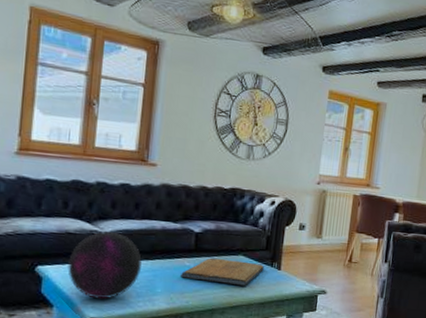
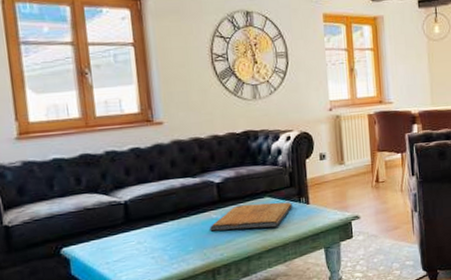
decorative orb: present [68,231,142,299] -> none [93,199,169,270]

